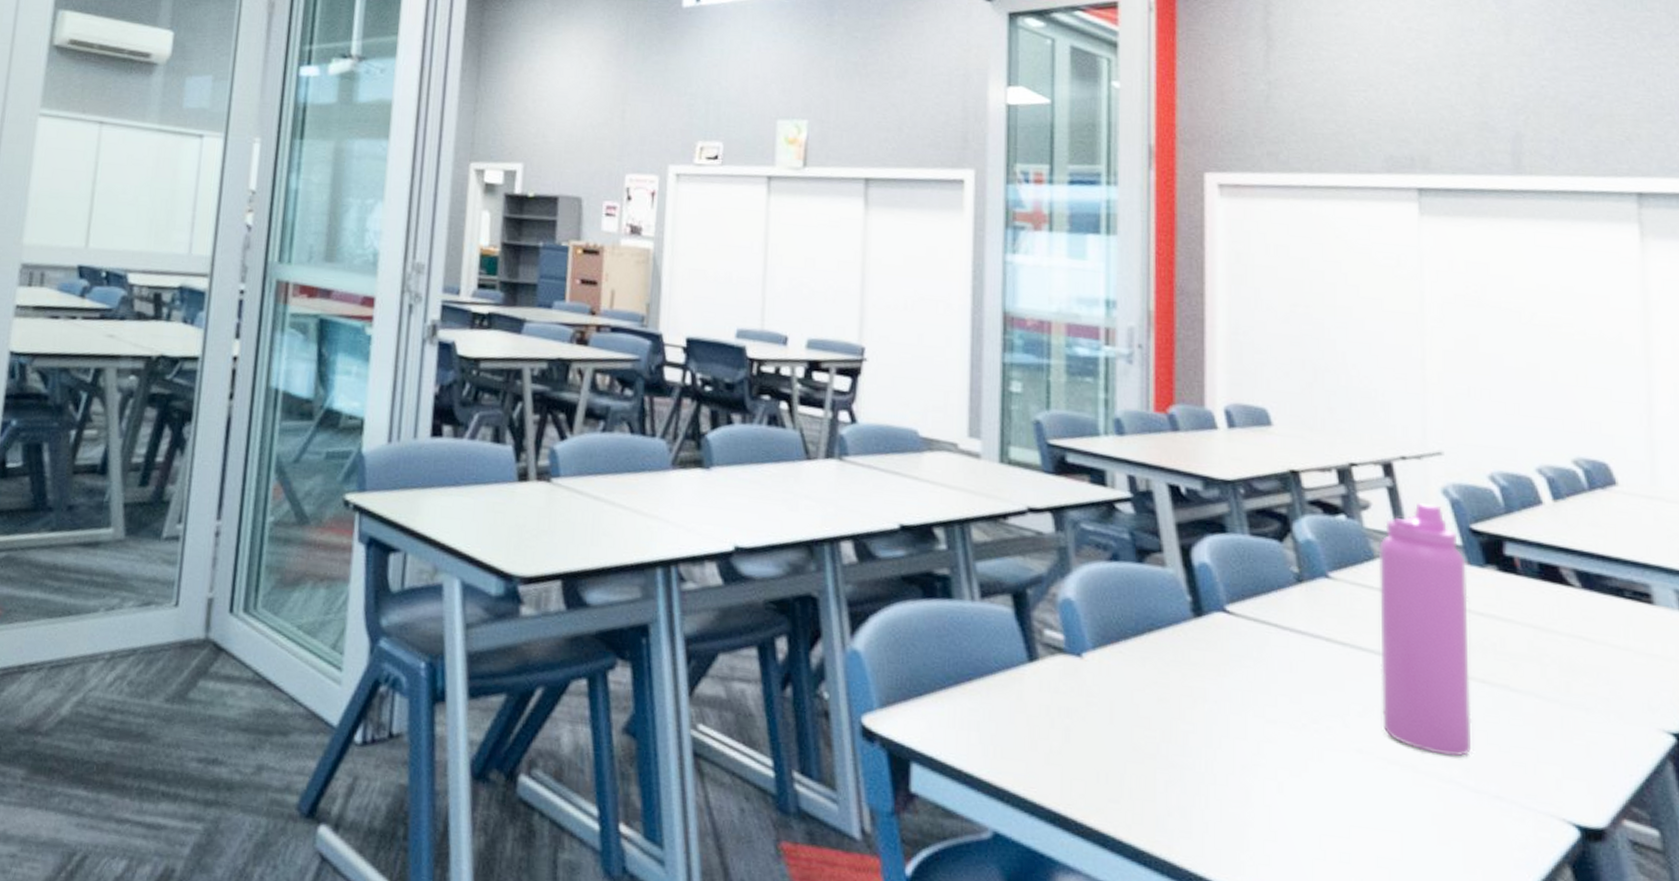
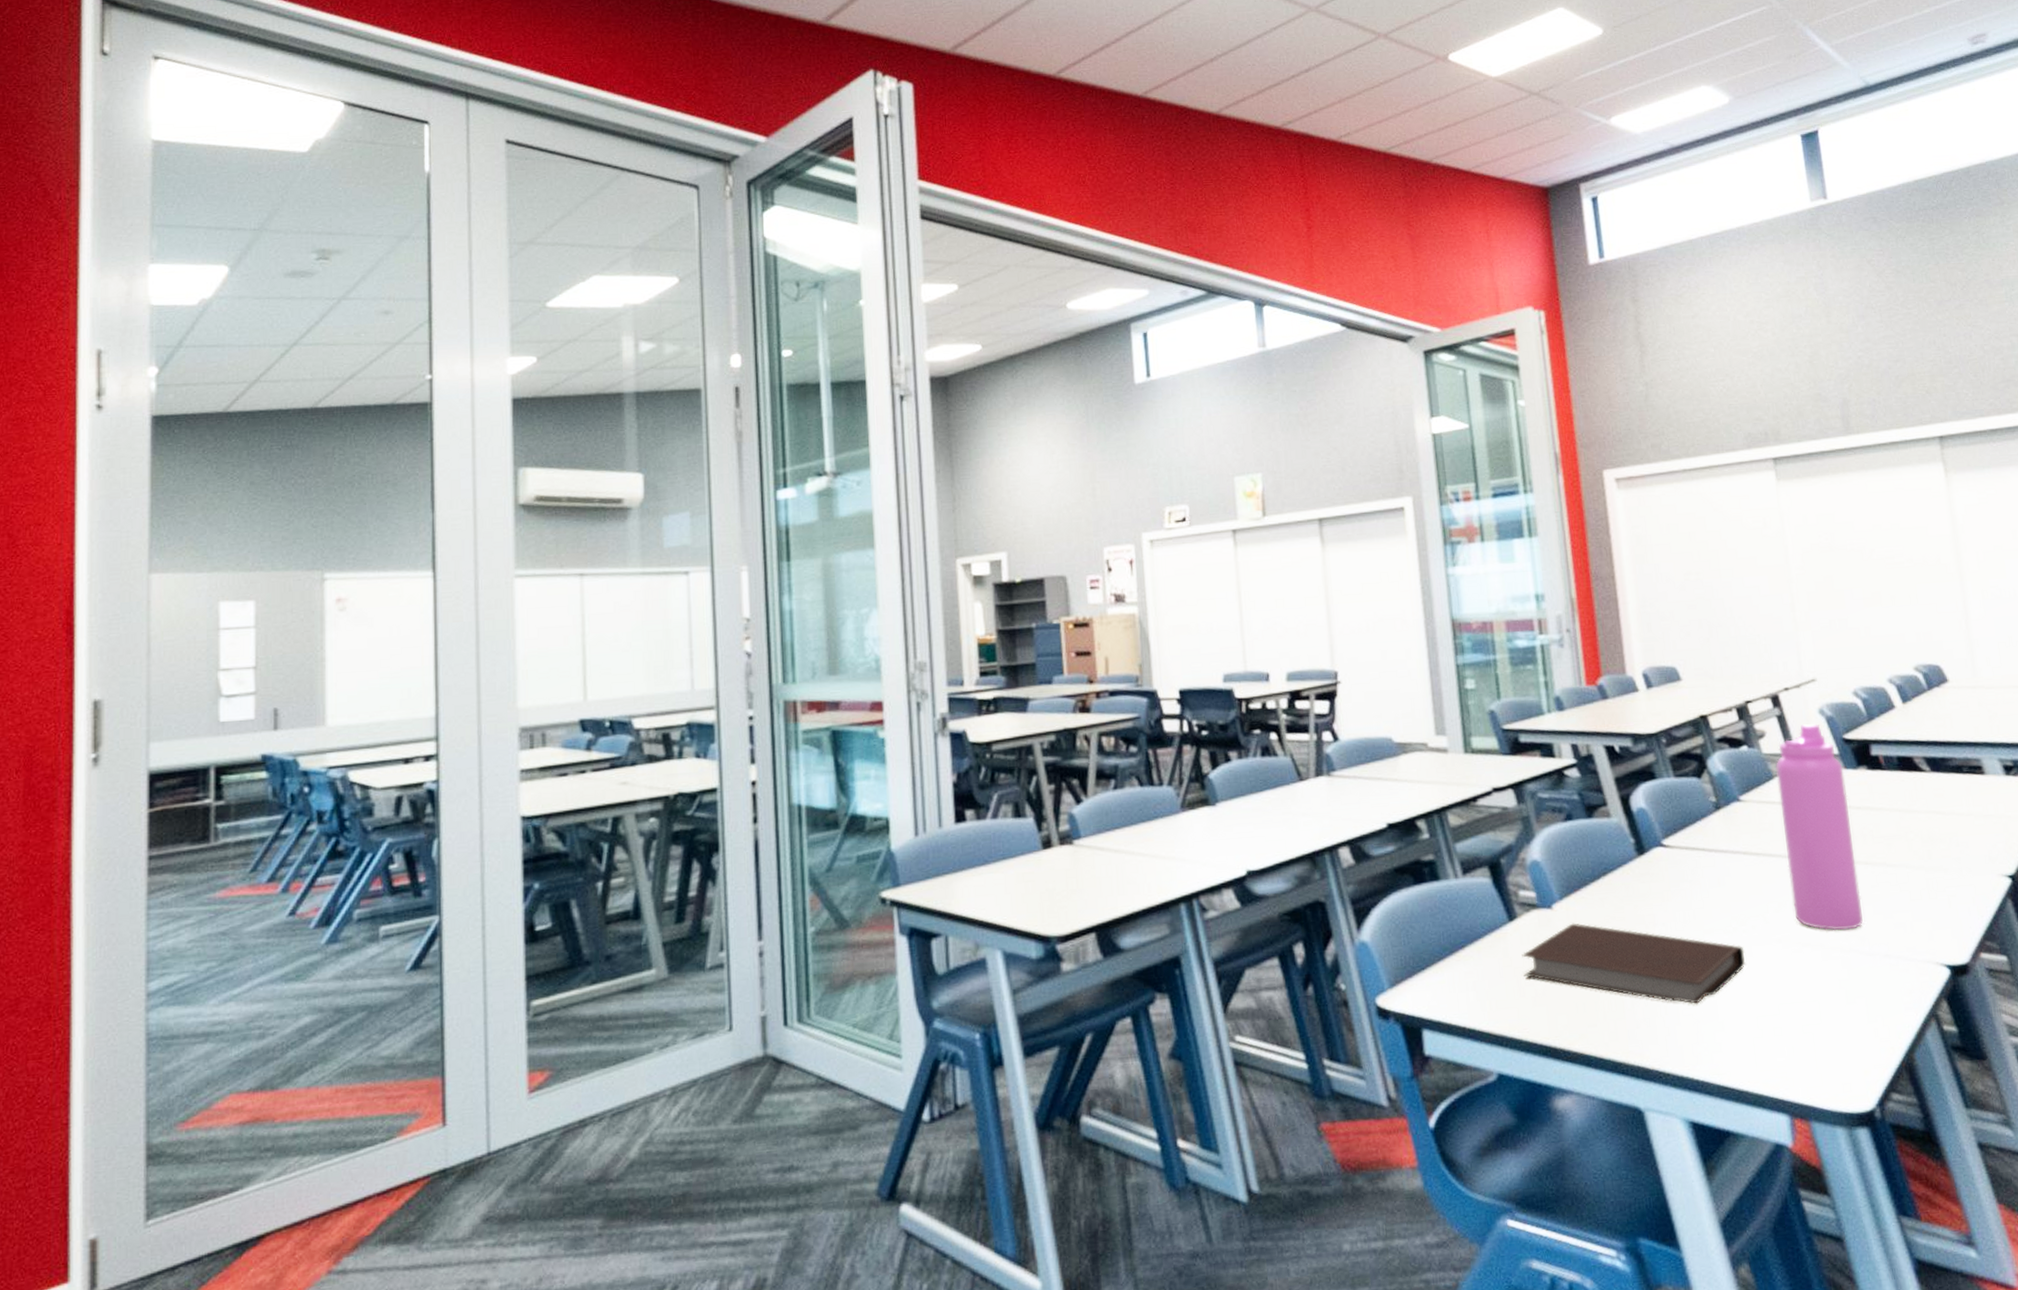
notebook: none [1038,678,1314,804] -> present [1522,923,1746,1004]

